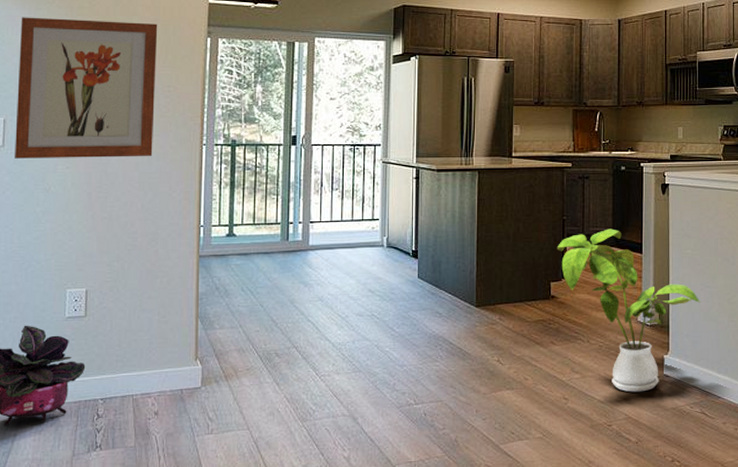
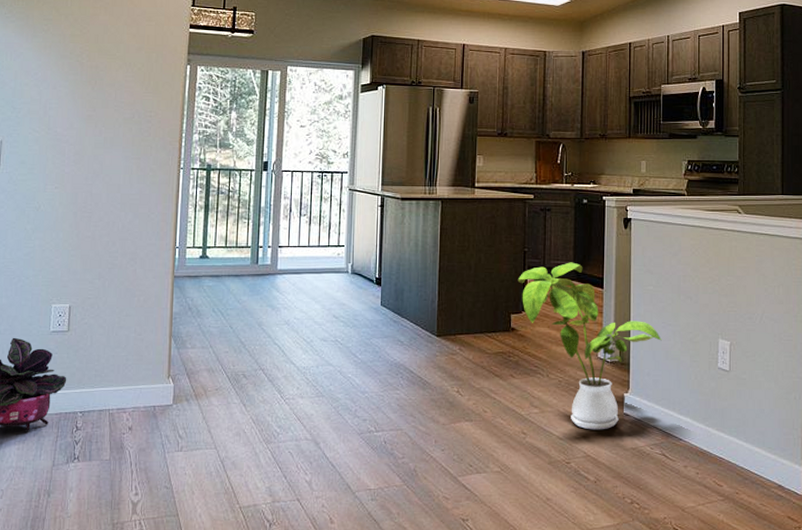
wall art: present [15,17,158,159] -> none [9,44,142,179]

